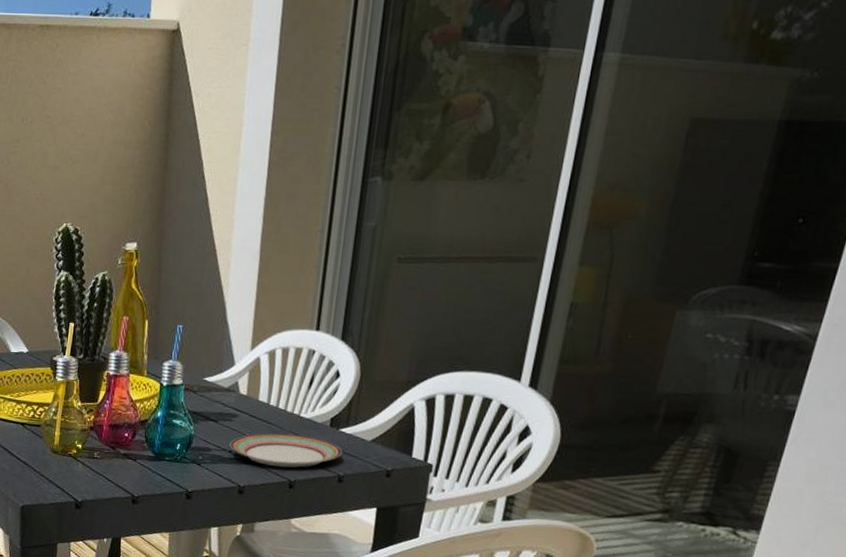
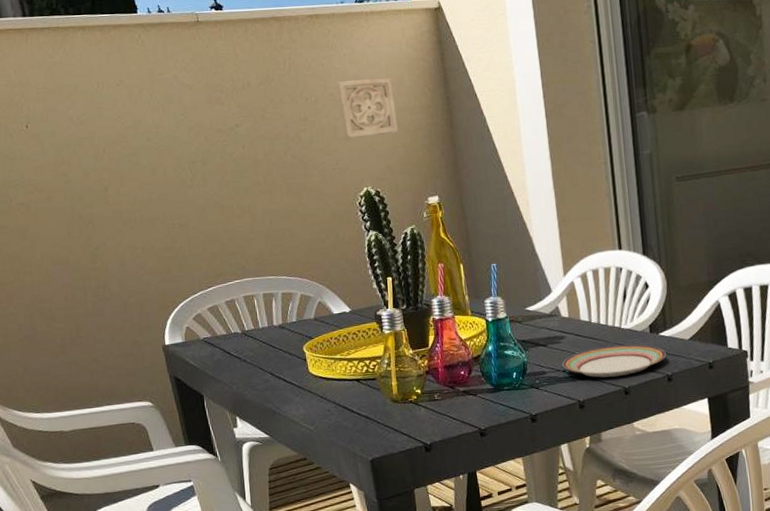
wall ornament: none [54,102,112,168] -> present [337,77,398,139]

